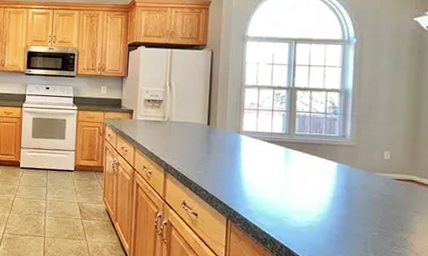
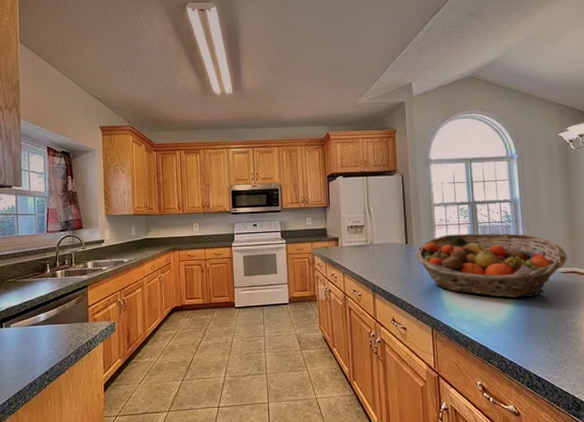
fruit basket: none [217,120,405,202] -> present [415,233,567,299]

